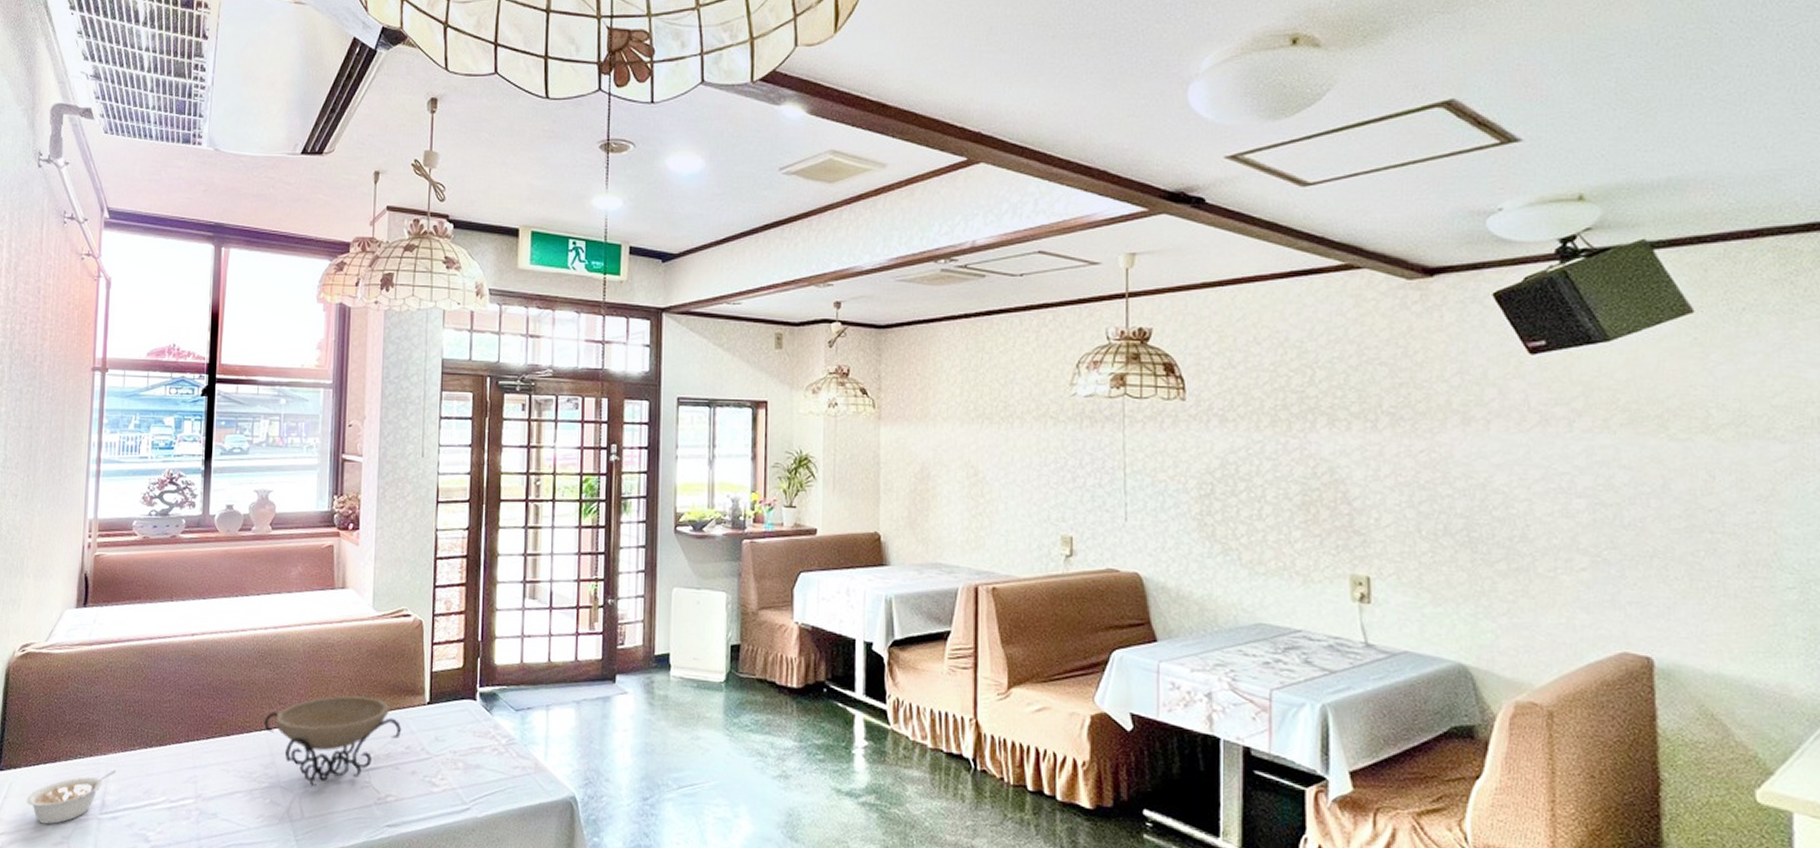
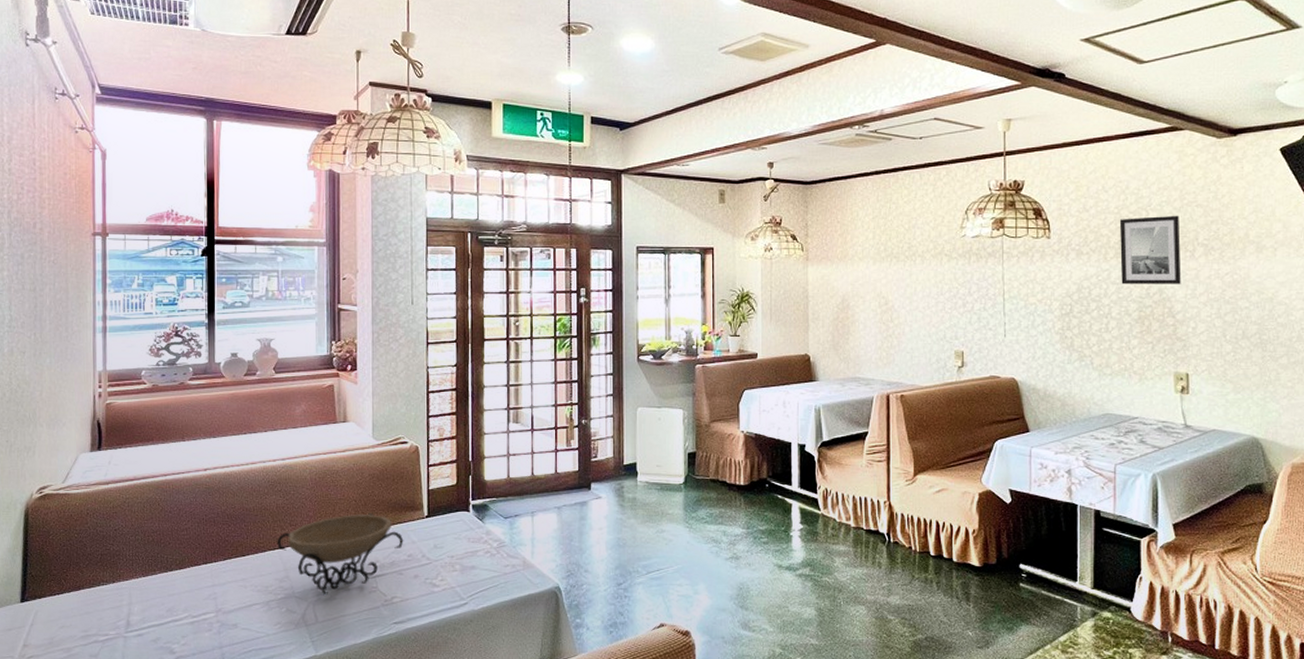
legume: present [26,770,116,825] -> none [53,593,139,645]
wall art: none [1276,375,1360,463] -> present [1119,215,1181,285]

